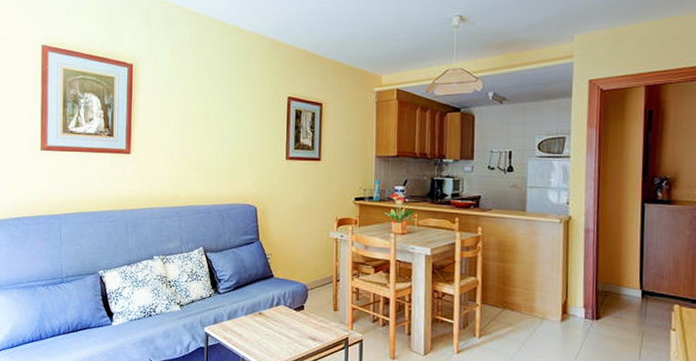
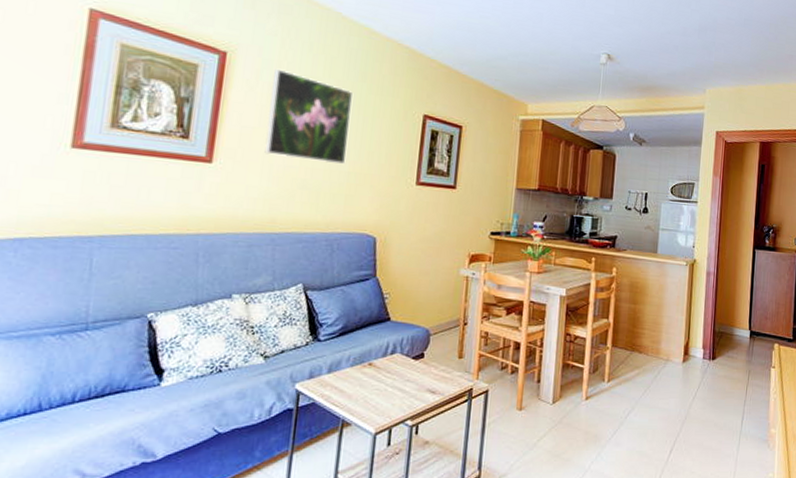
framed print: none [166,72,229,146] -> present [264,68,353,164]

